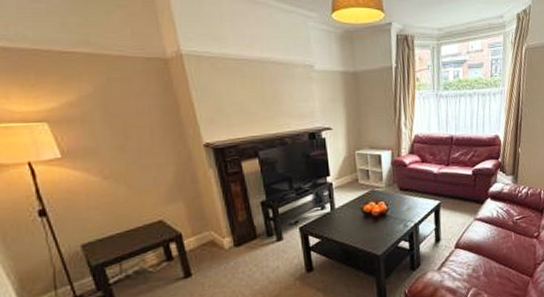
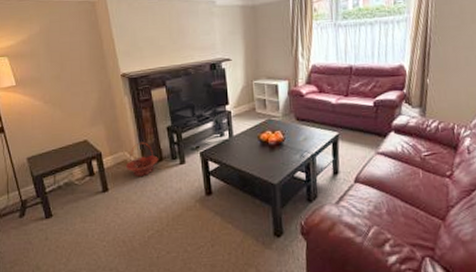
basket: none [212,219,252,258] -> present [125,142,158,176]

